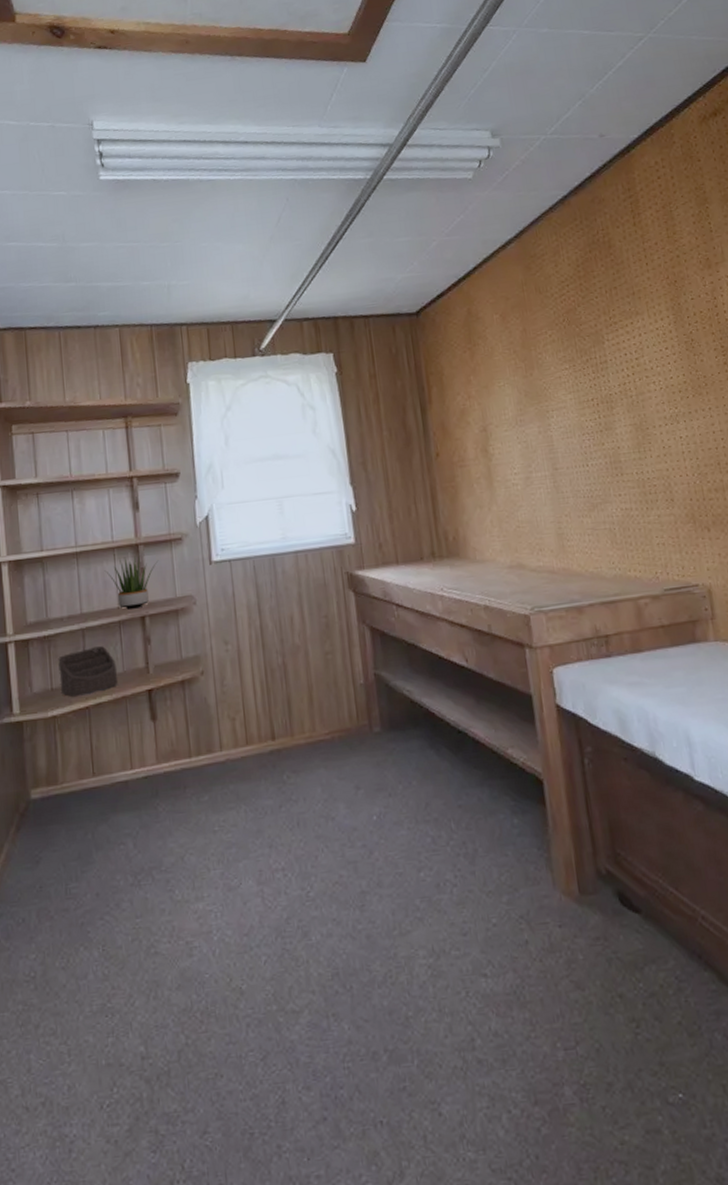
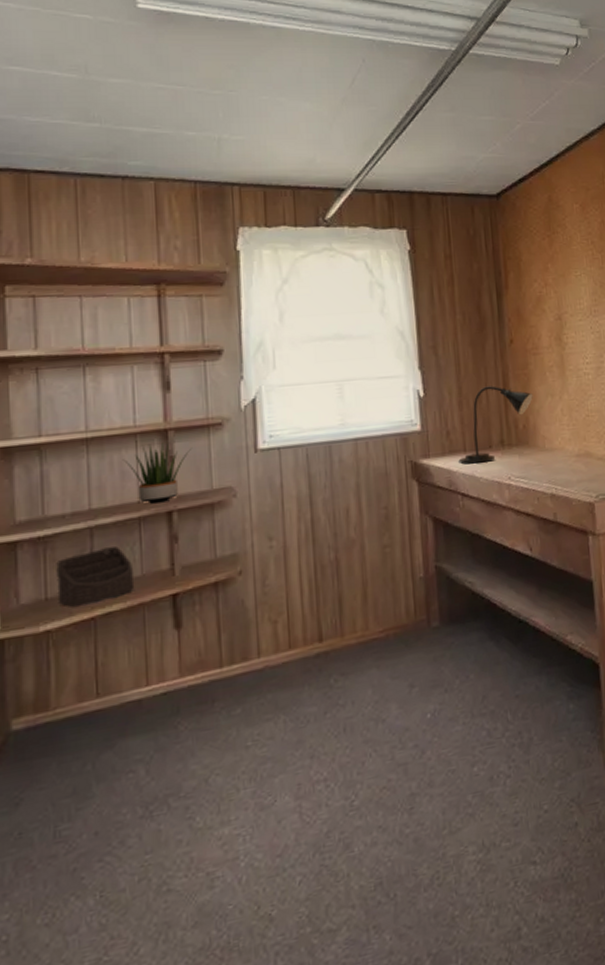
desk lamp: none [391,499,462,576] -> present [458,386,533,464]

